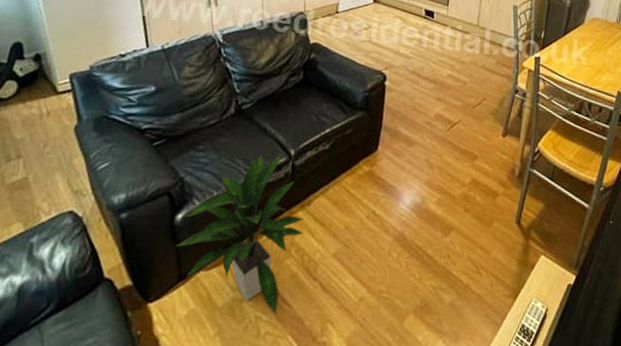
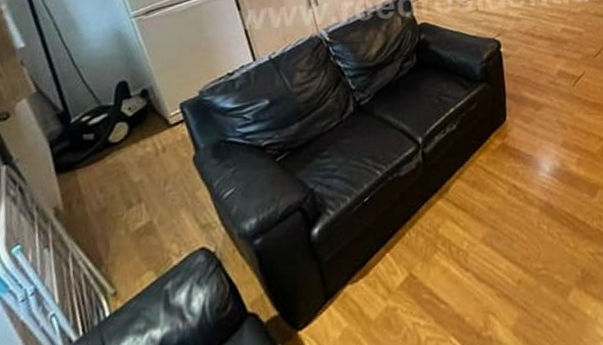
indoor plant: present [176,154,305,315] -> none [317,144,446,318]

